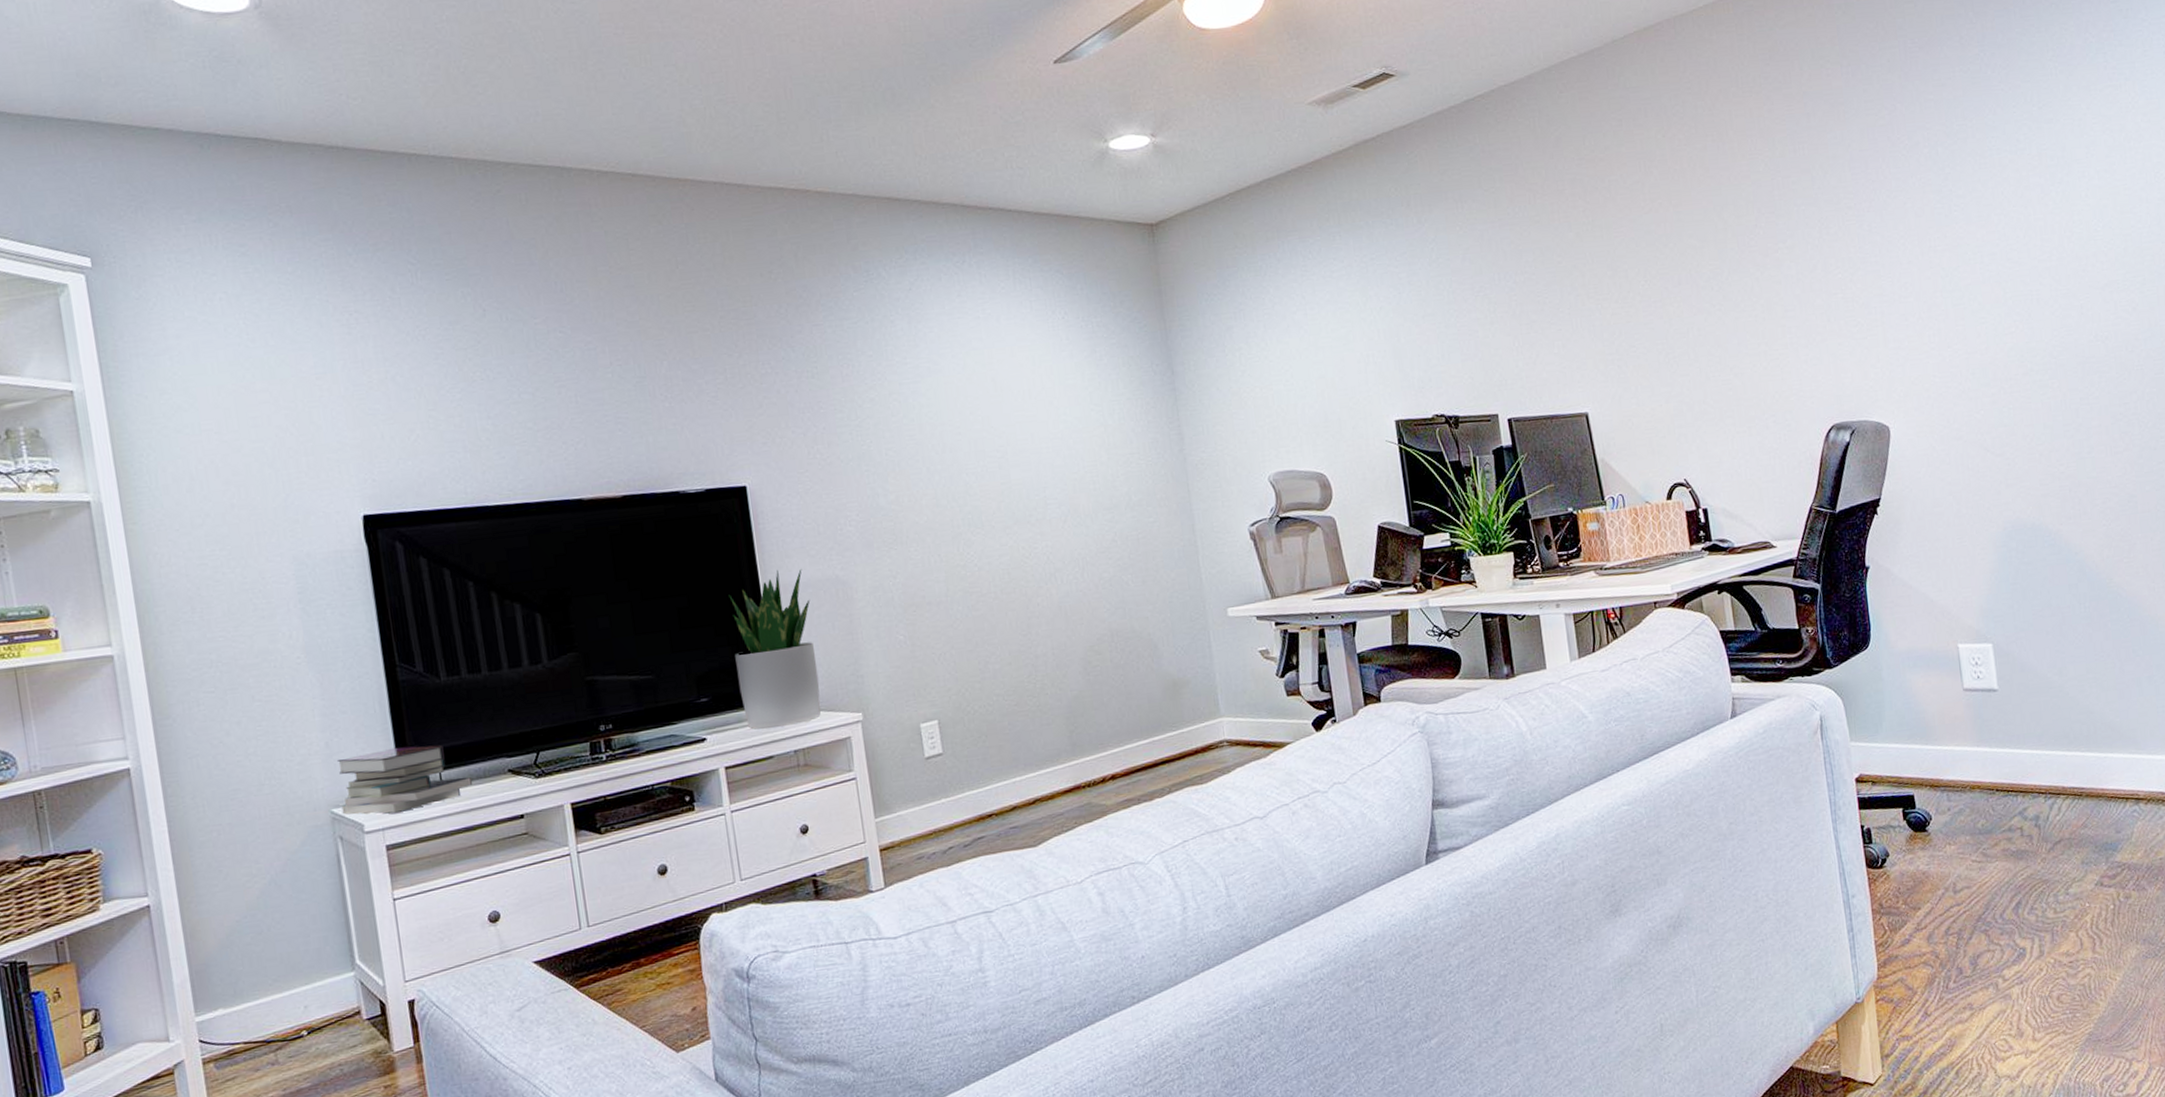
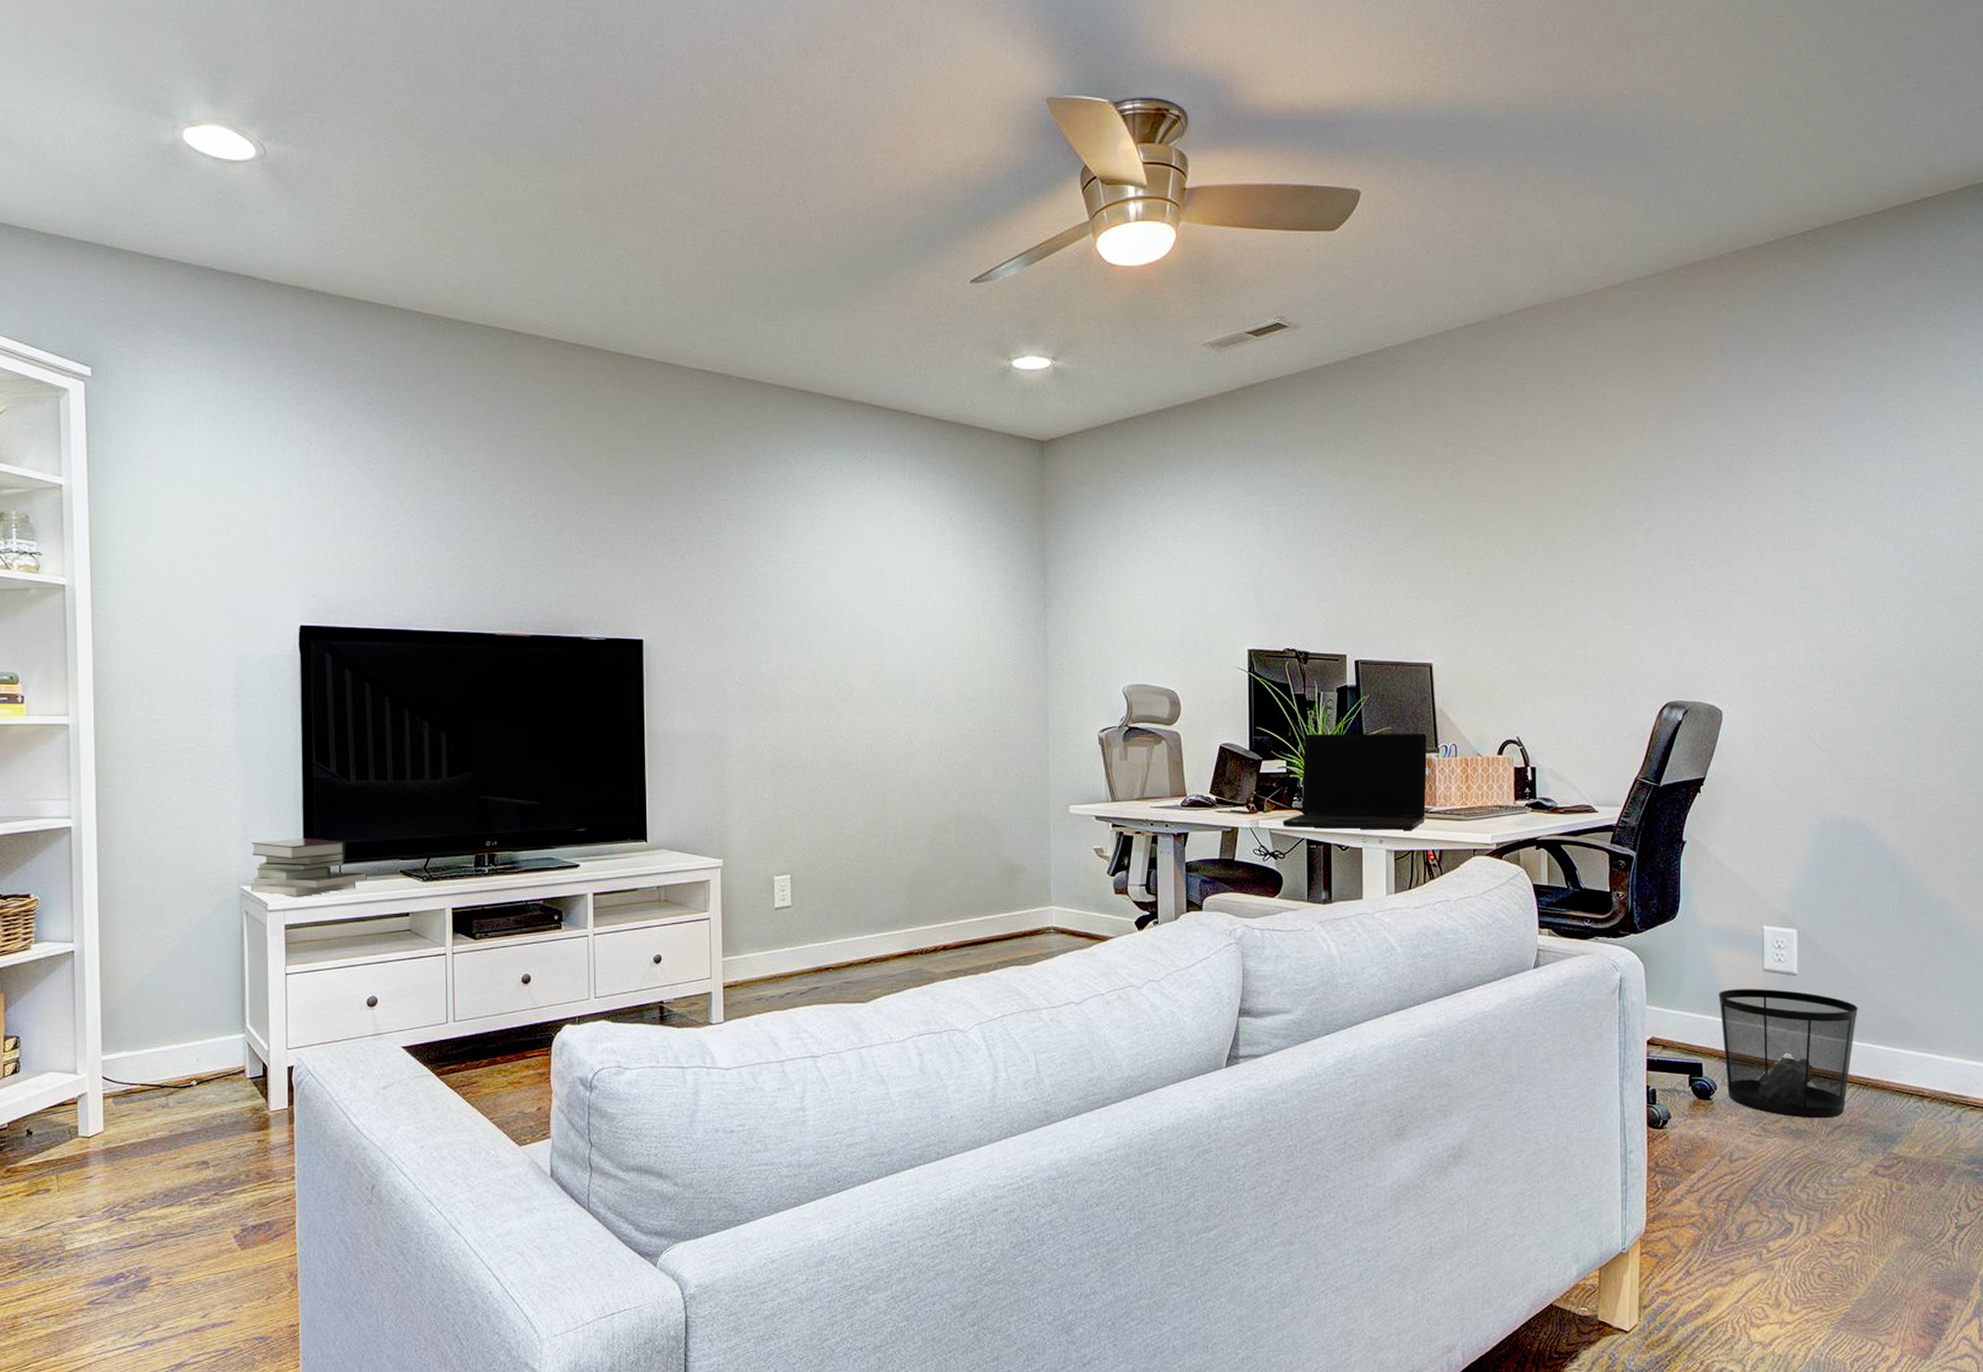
planter: present [728,569,821,730] -> none [614,719,688,864]
laptop: none [1453,486,1601,602] -> present [1282,733,1427,830]
waste bin: none [1922,707,2063,838] -> present [1719,989,1858,1119]

